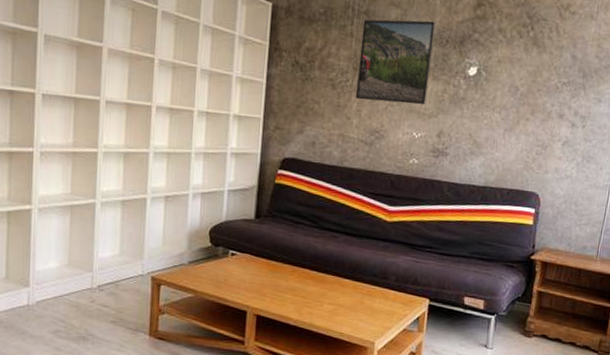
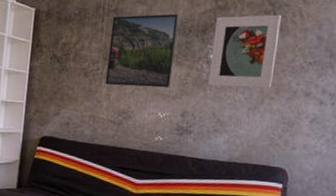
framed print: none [465,27,539,109] -> present [208,14,281,89]

